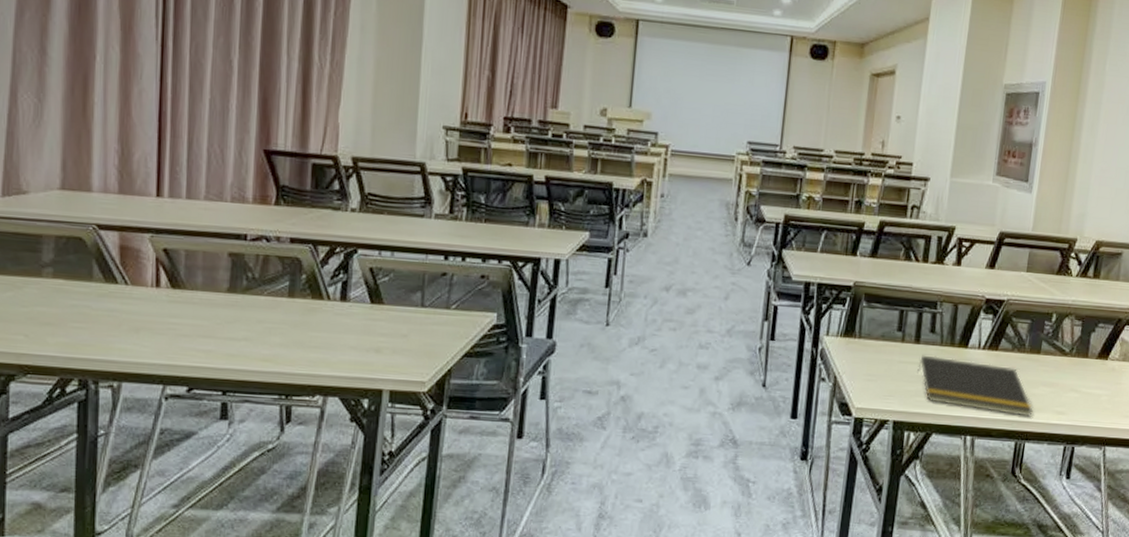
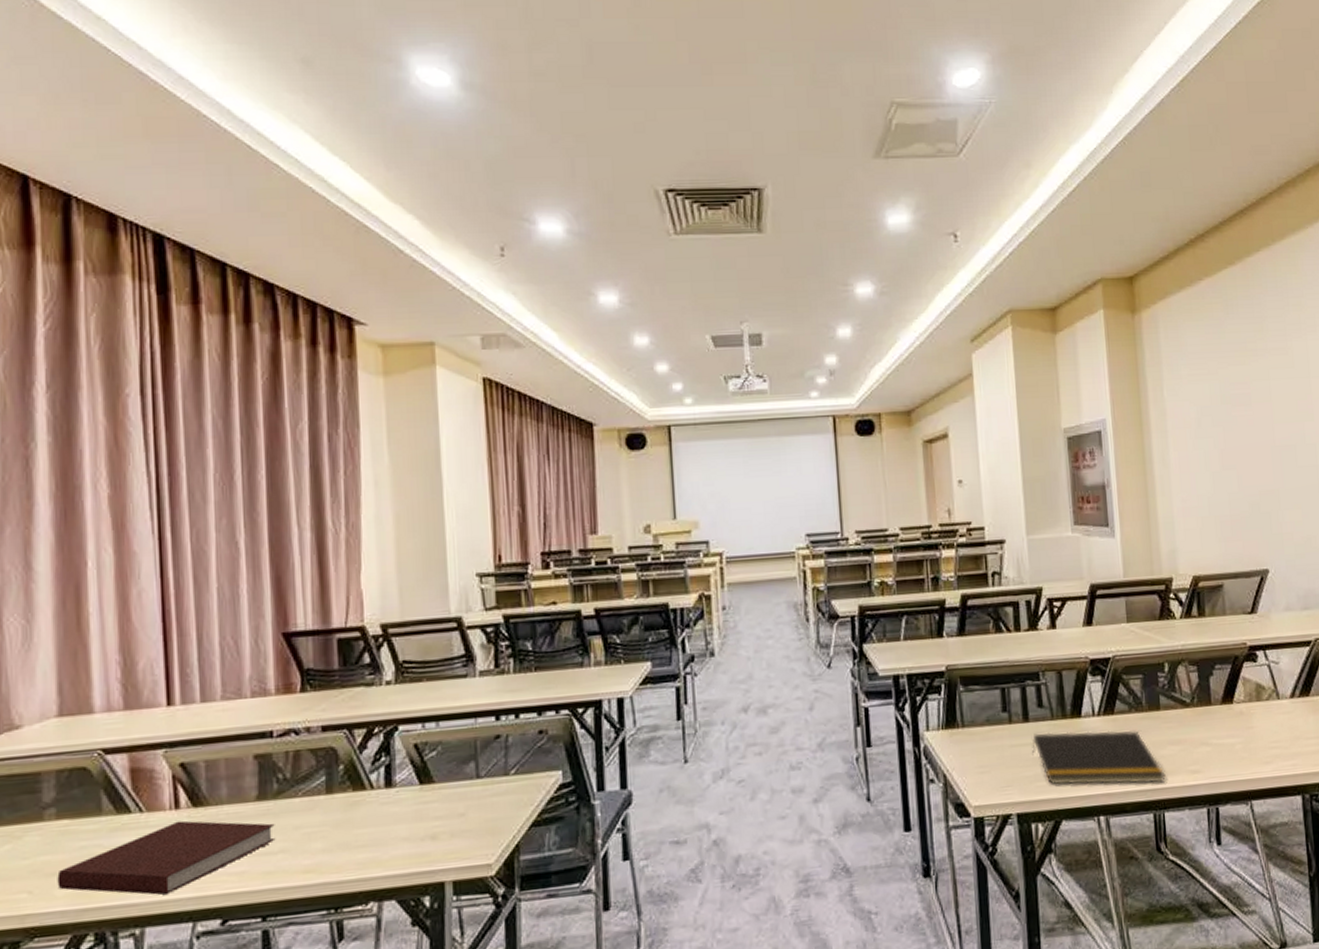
notebook: none [50,297,241,359] -> present [57,820,276,896]

